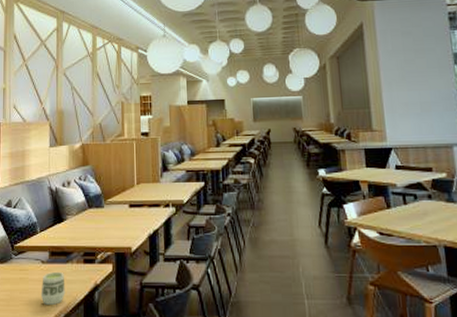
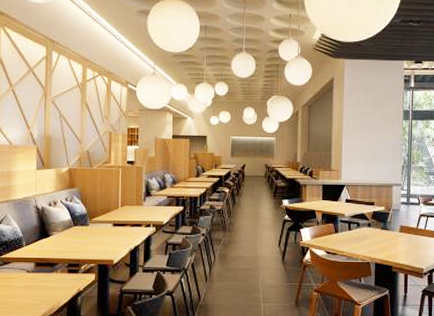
cup: present [40,271,65,305] -> none [25,279,50,308]

